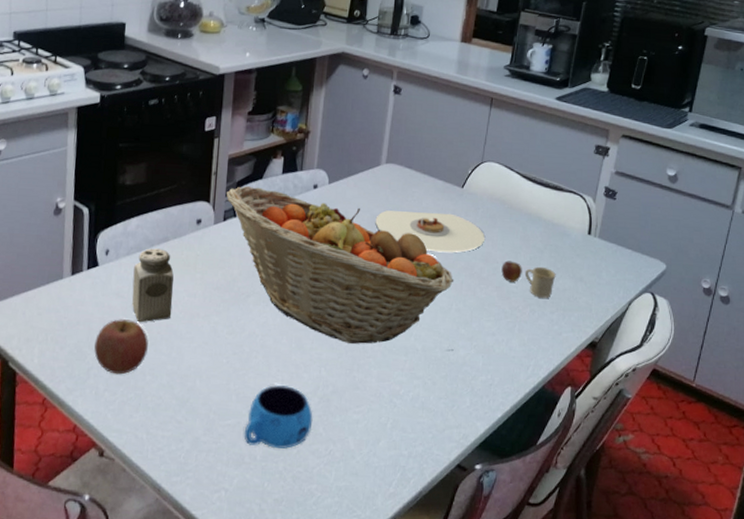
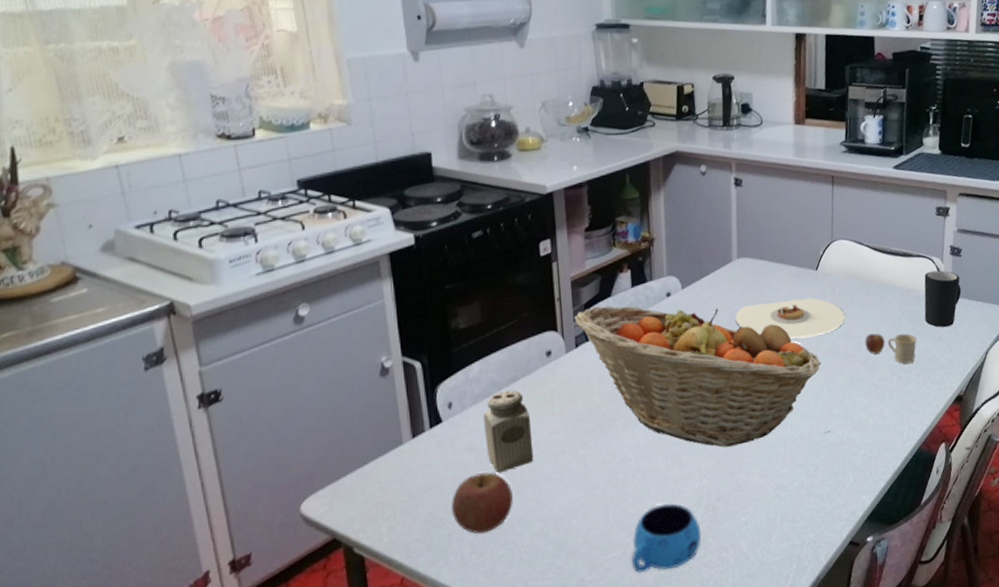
mug: none [568,209,611,269] -> present [924,270,962,328]

